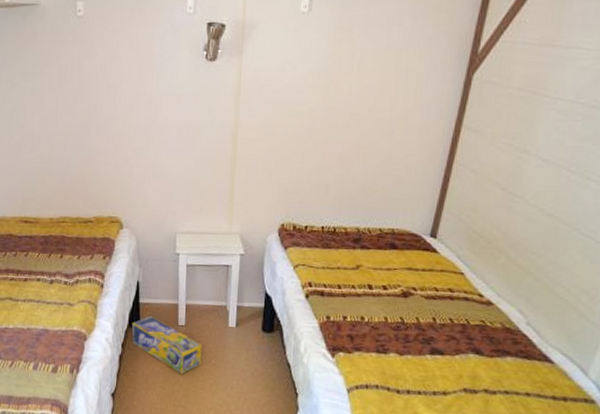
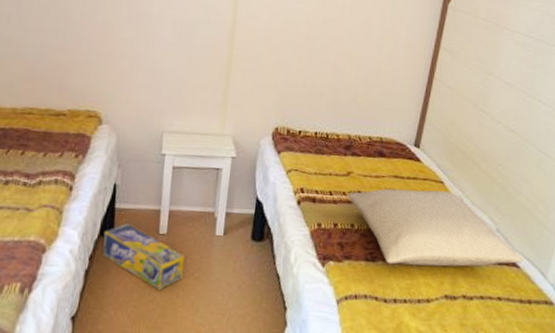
pillow: none [357,281,559,361] -> present [347,188,523,267]

